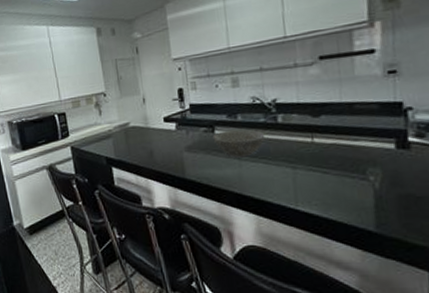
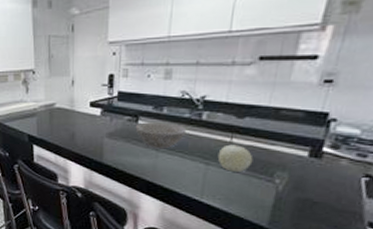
fruit: none [302,144,341,173] -> present [217,144,254,172]

